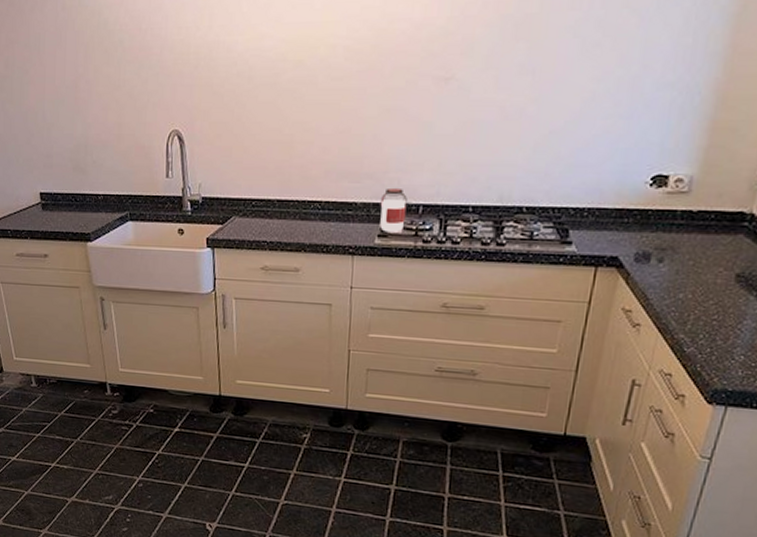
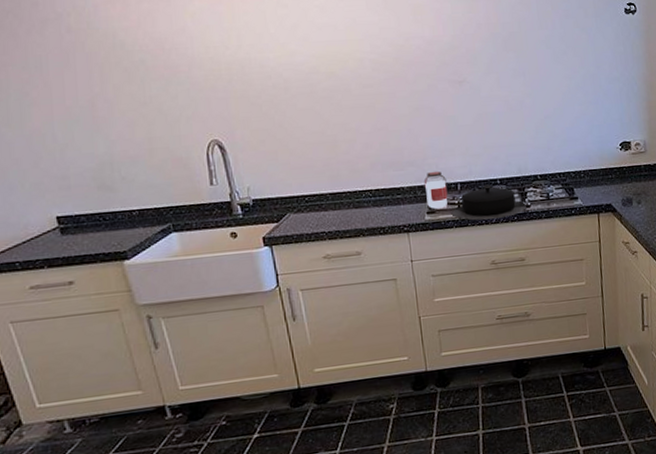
cooking pot: none [405,211,500,254] -> present [451,184,526,221]

